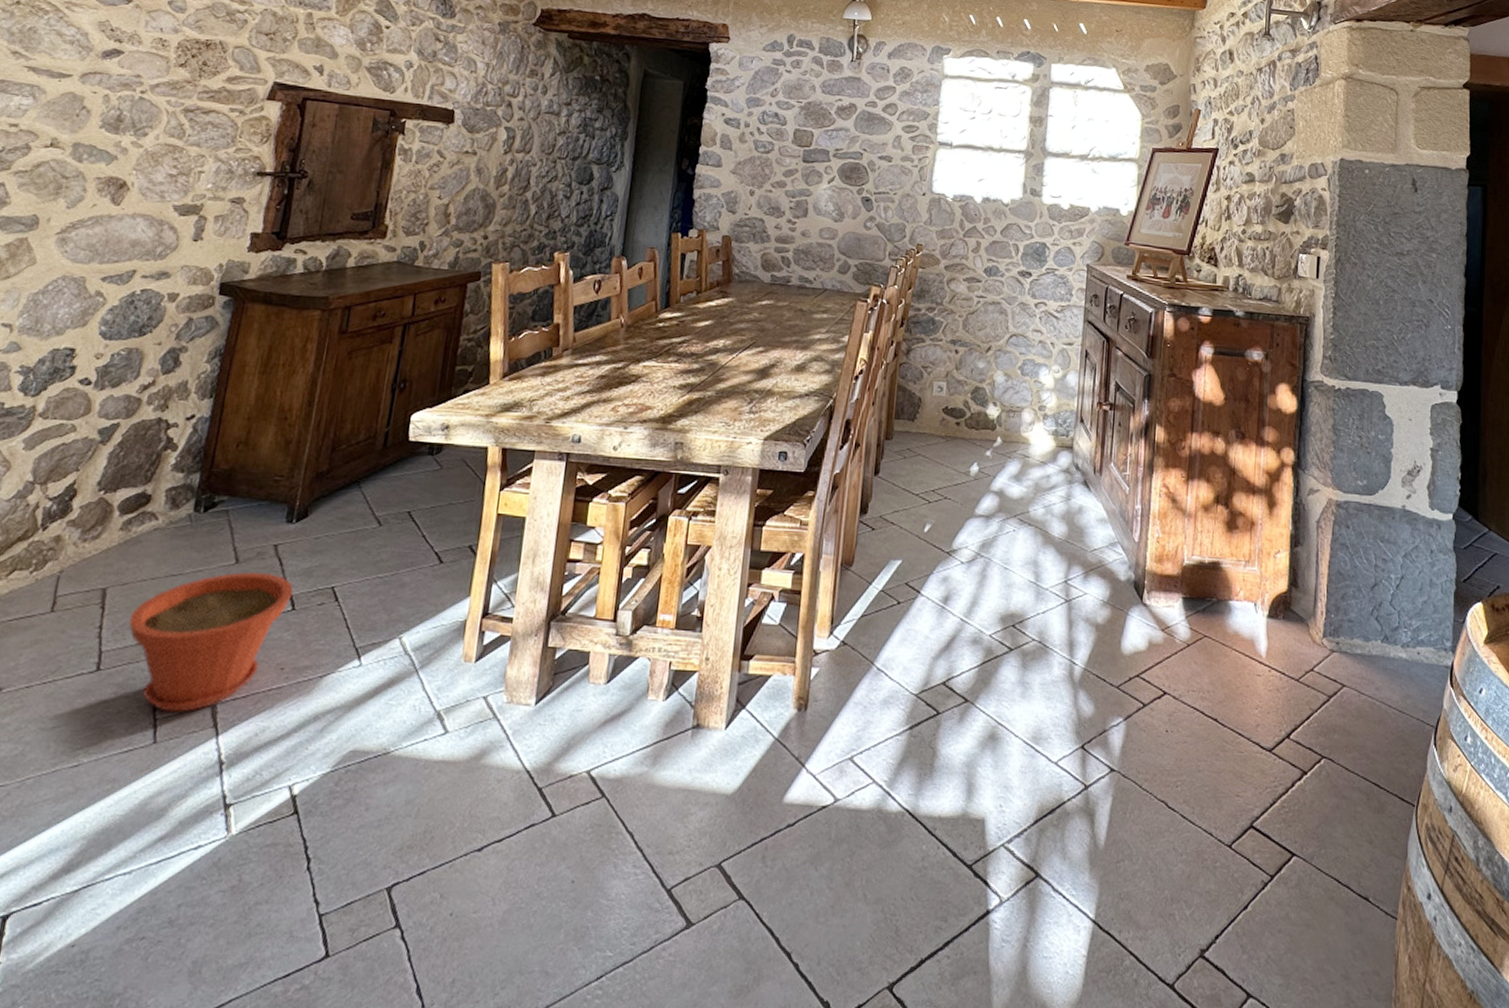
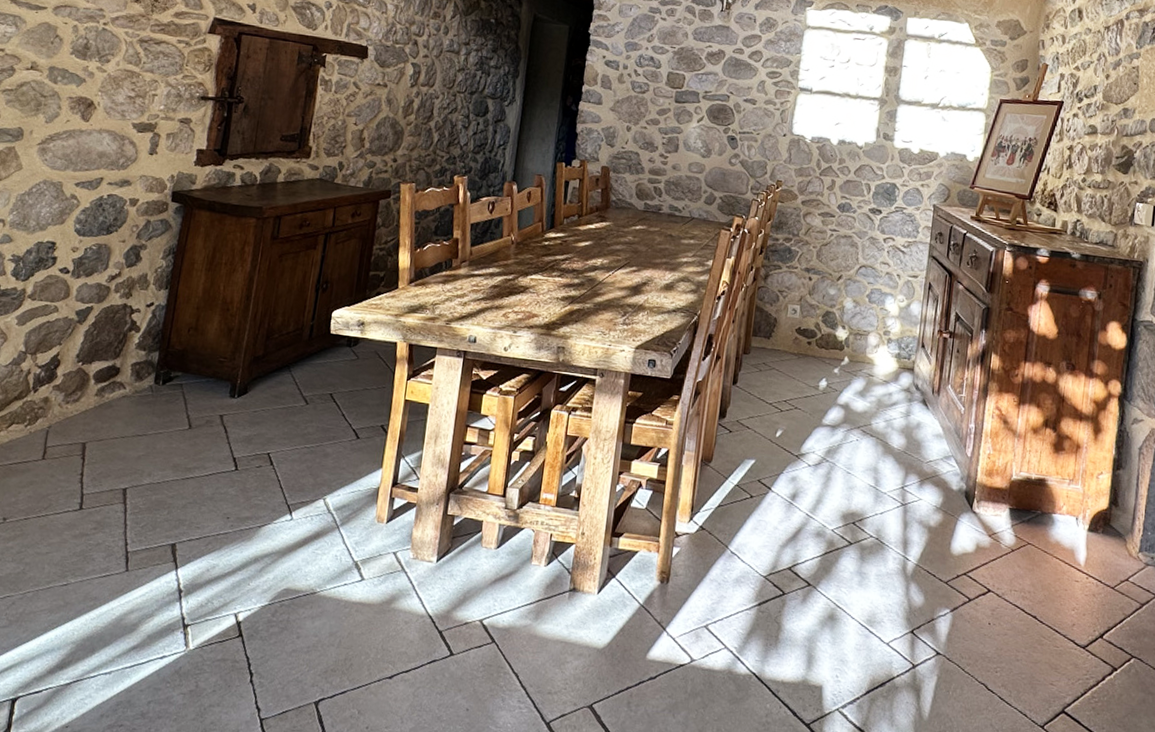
plant pot: present [128,572,294,713] -> none [104,436,237,549]

